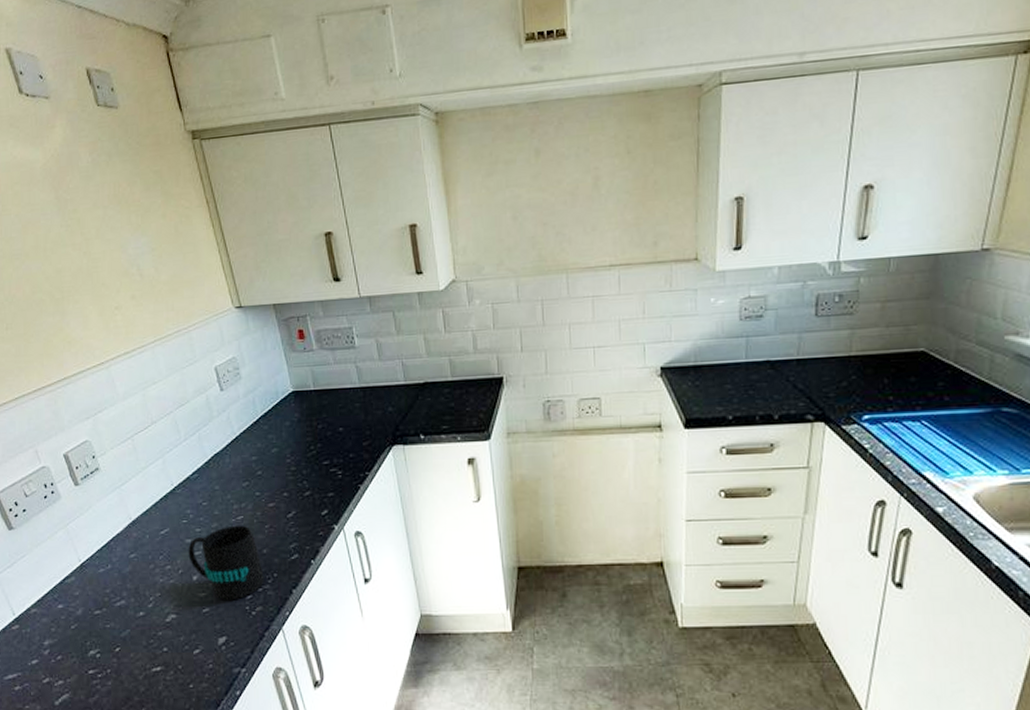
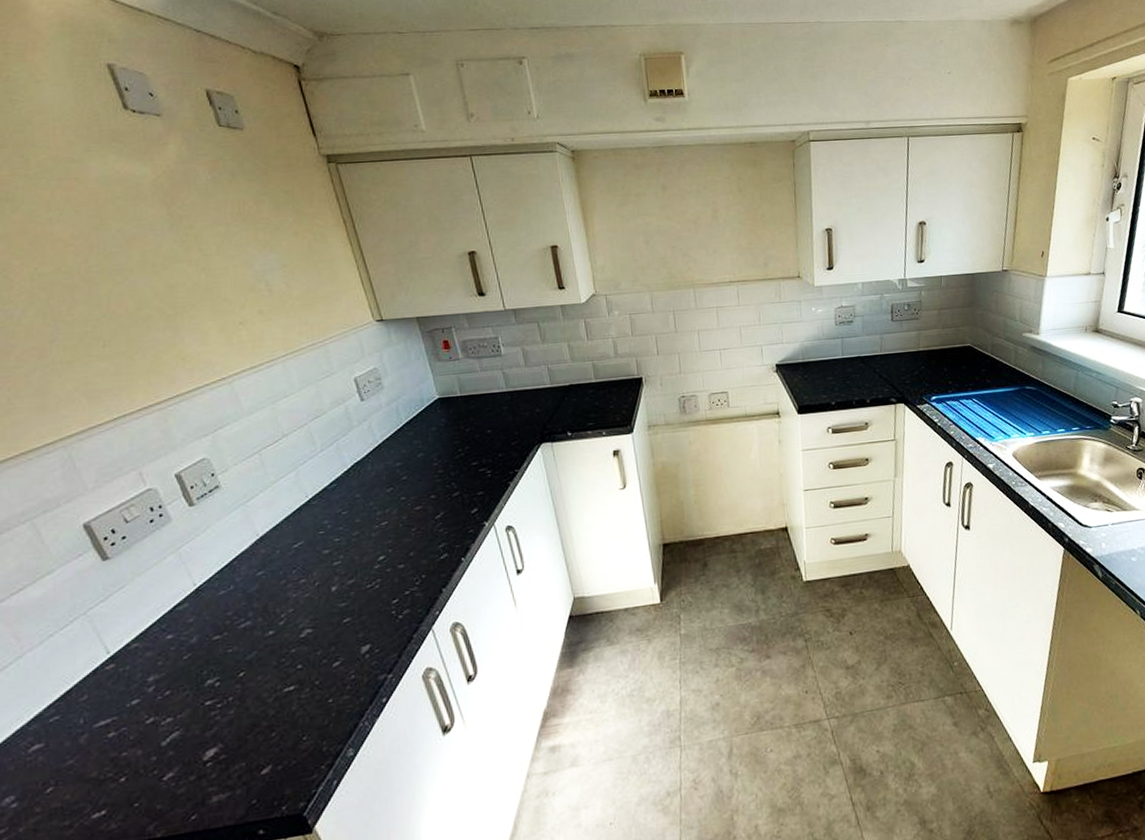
mug: present [188,525,264,600] -> none [326,530,412,608]

